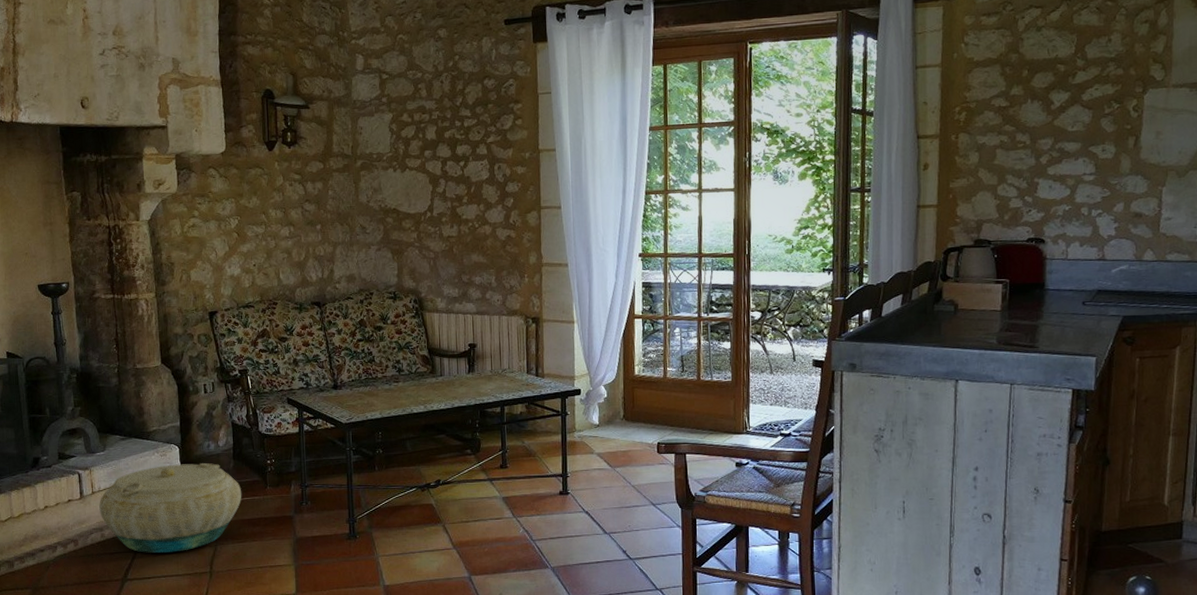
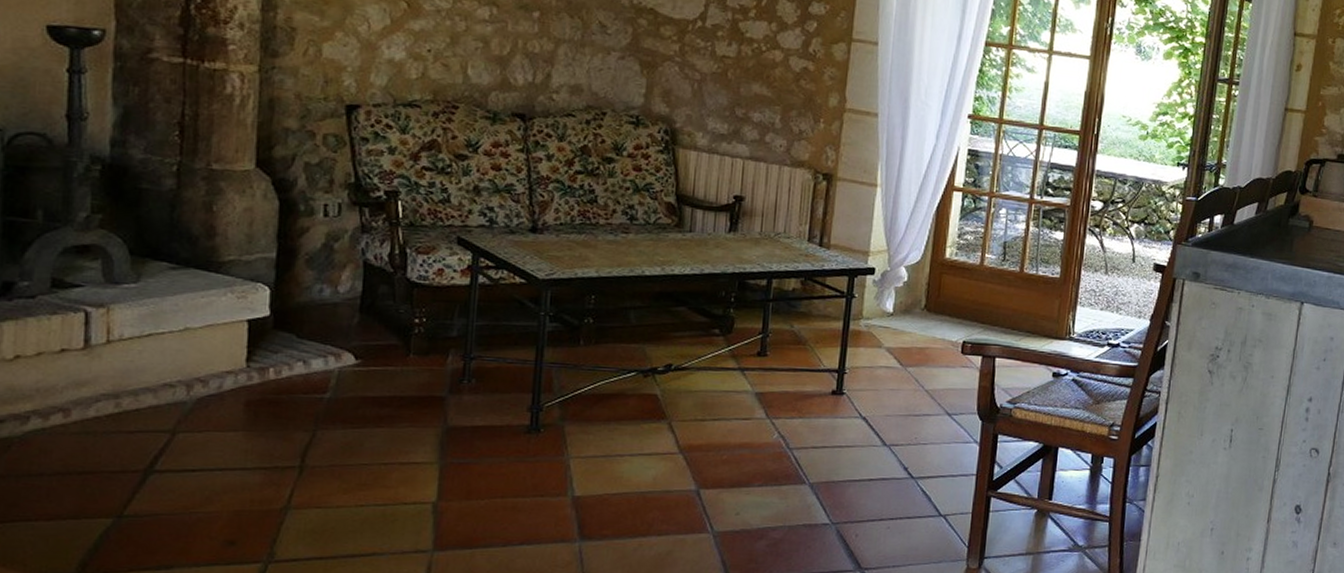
basket: present [99,463,242,553] -> none [117,311,368,436]

